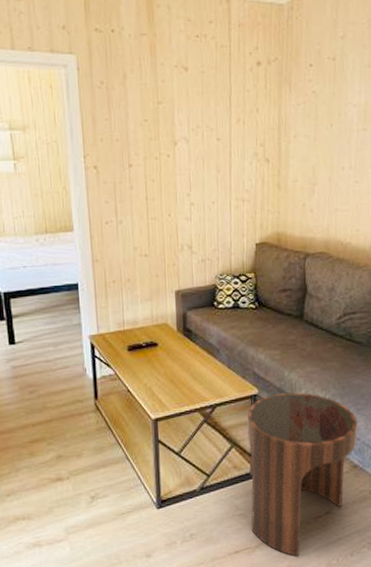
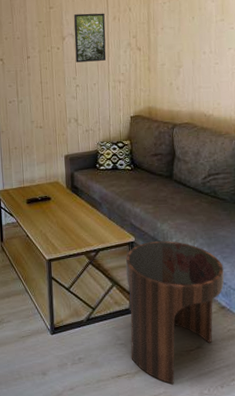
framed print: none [188,112,228,175] -> present [74,13,107,63]

